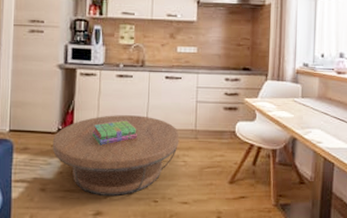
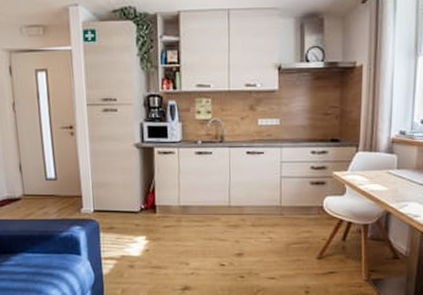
coffee table: present [52,115,180,197] -> none [136,193,264,273]
stack of books: present [91,120,137,145] -> none [174,198,220,223]

